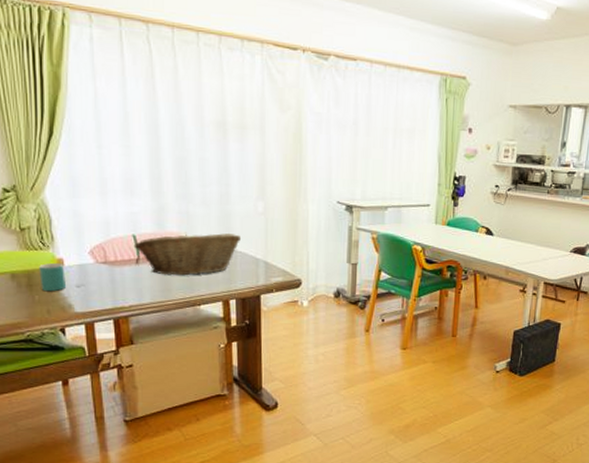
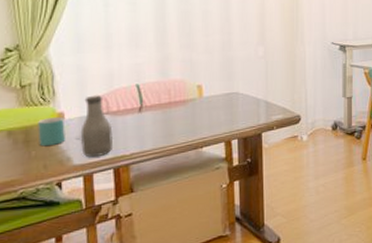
bottle: none [80,243,113,307] -> present [80,95,114,158]
fruit basket: present [134,233,242,276] -> none [137,77,243,121]

